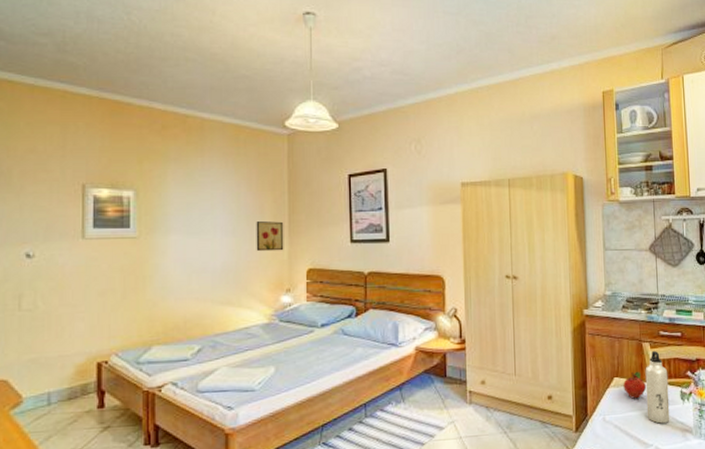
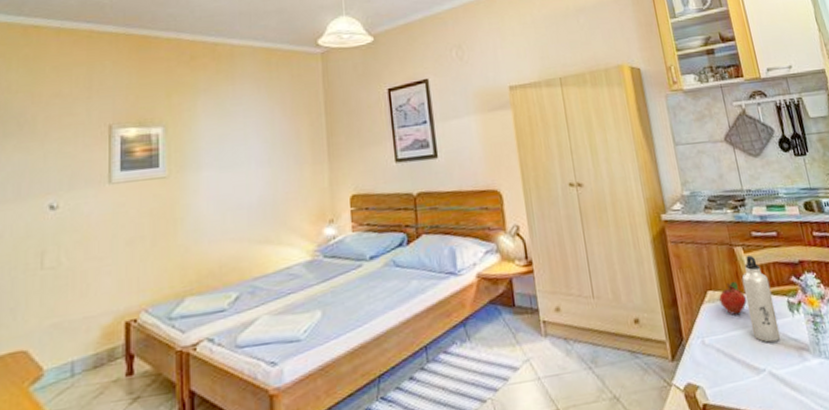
wall art: present [256,221,284,252] -> none [292,145,324,181]

